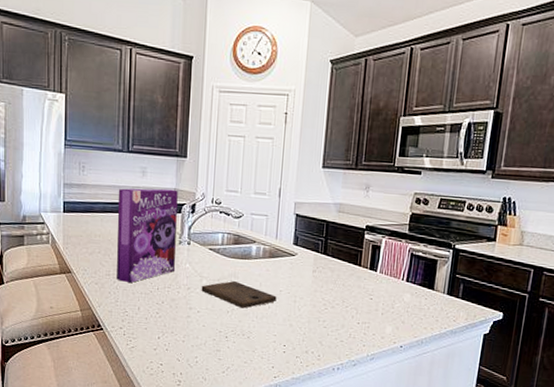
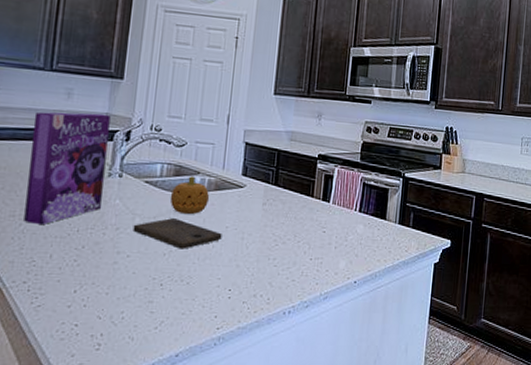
fruit: none [230,245,265,279] -> present [170,176,210,215]

